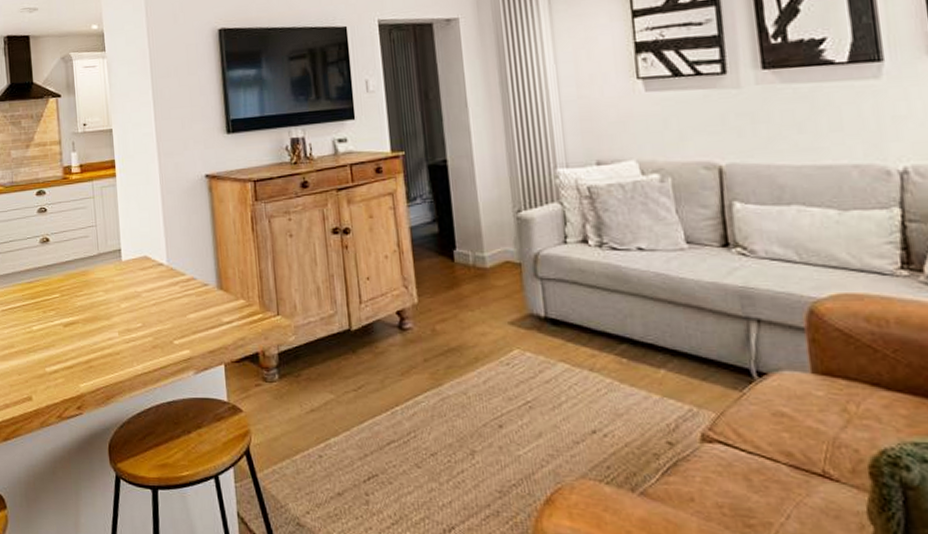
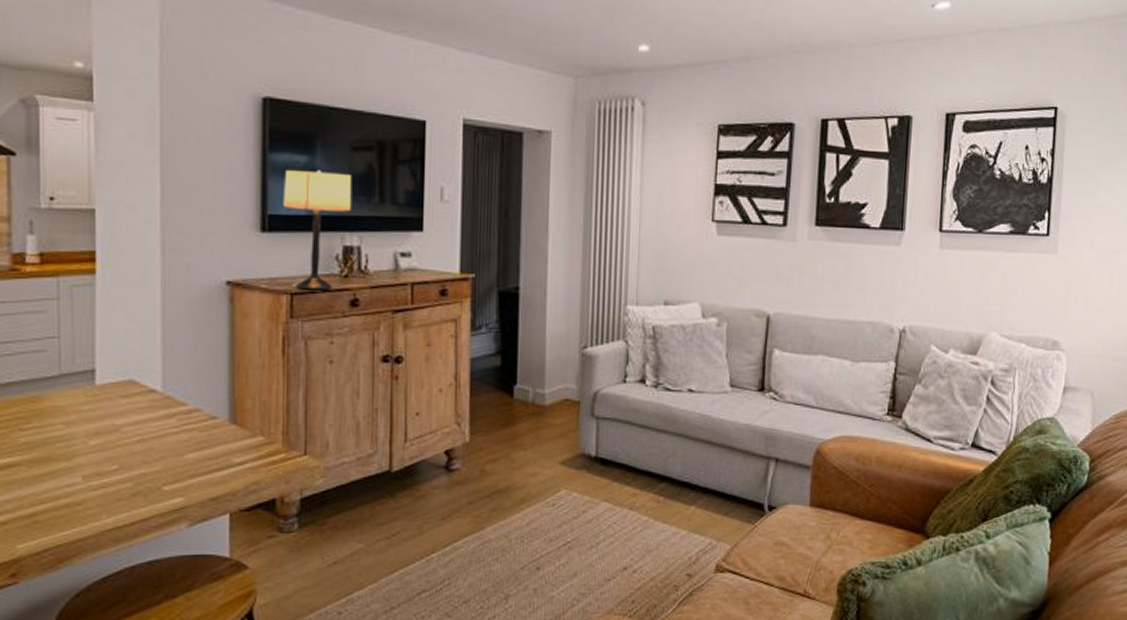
table lamp: none [240,79,294,177] -> present [284,170,352,290]

